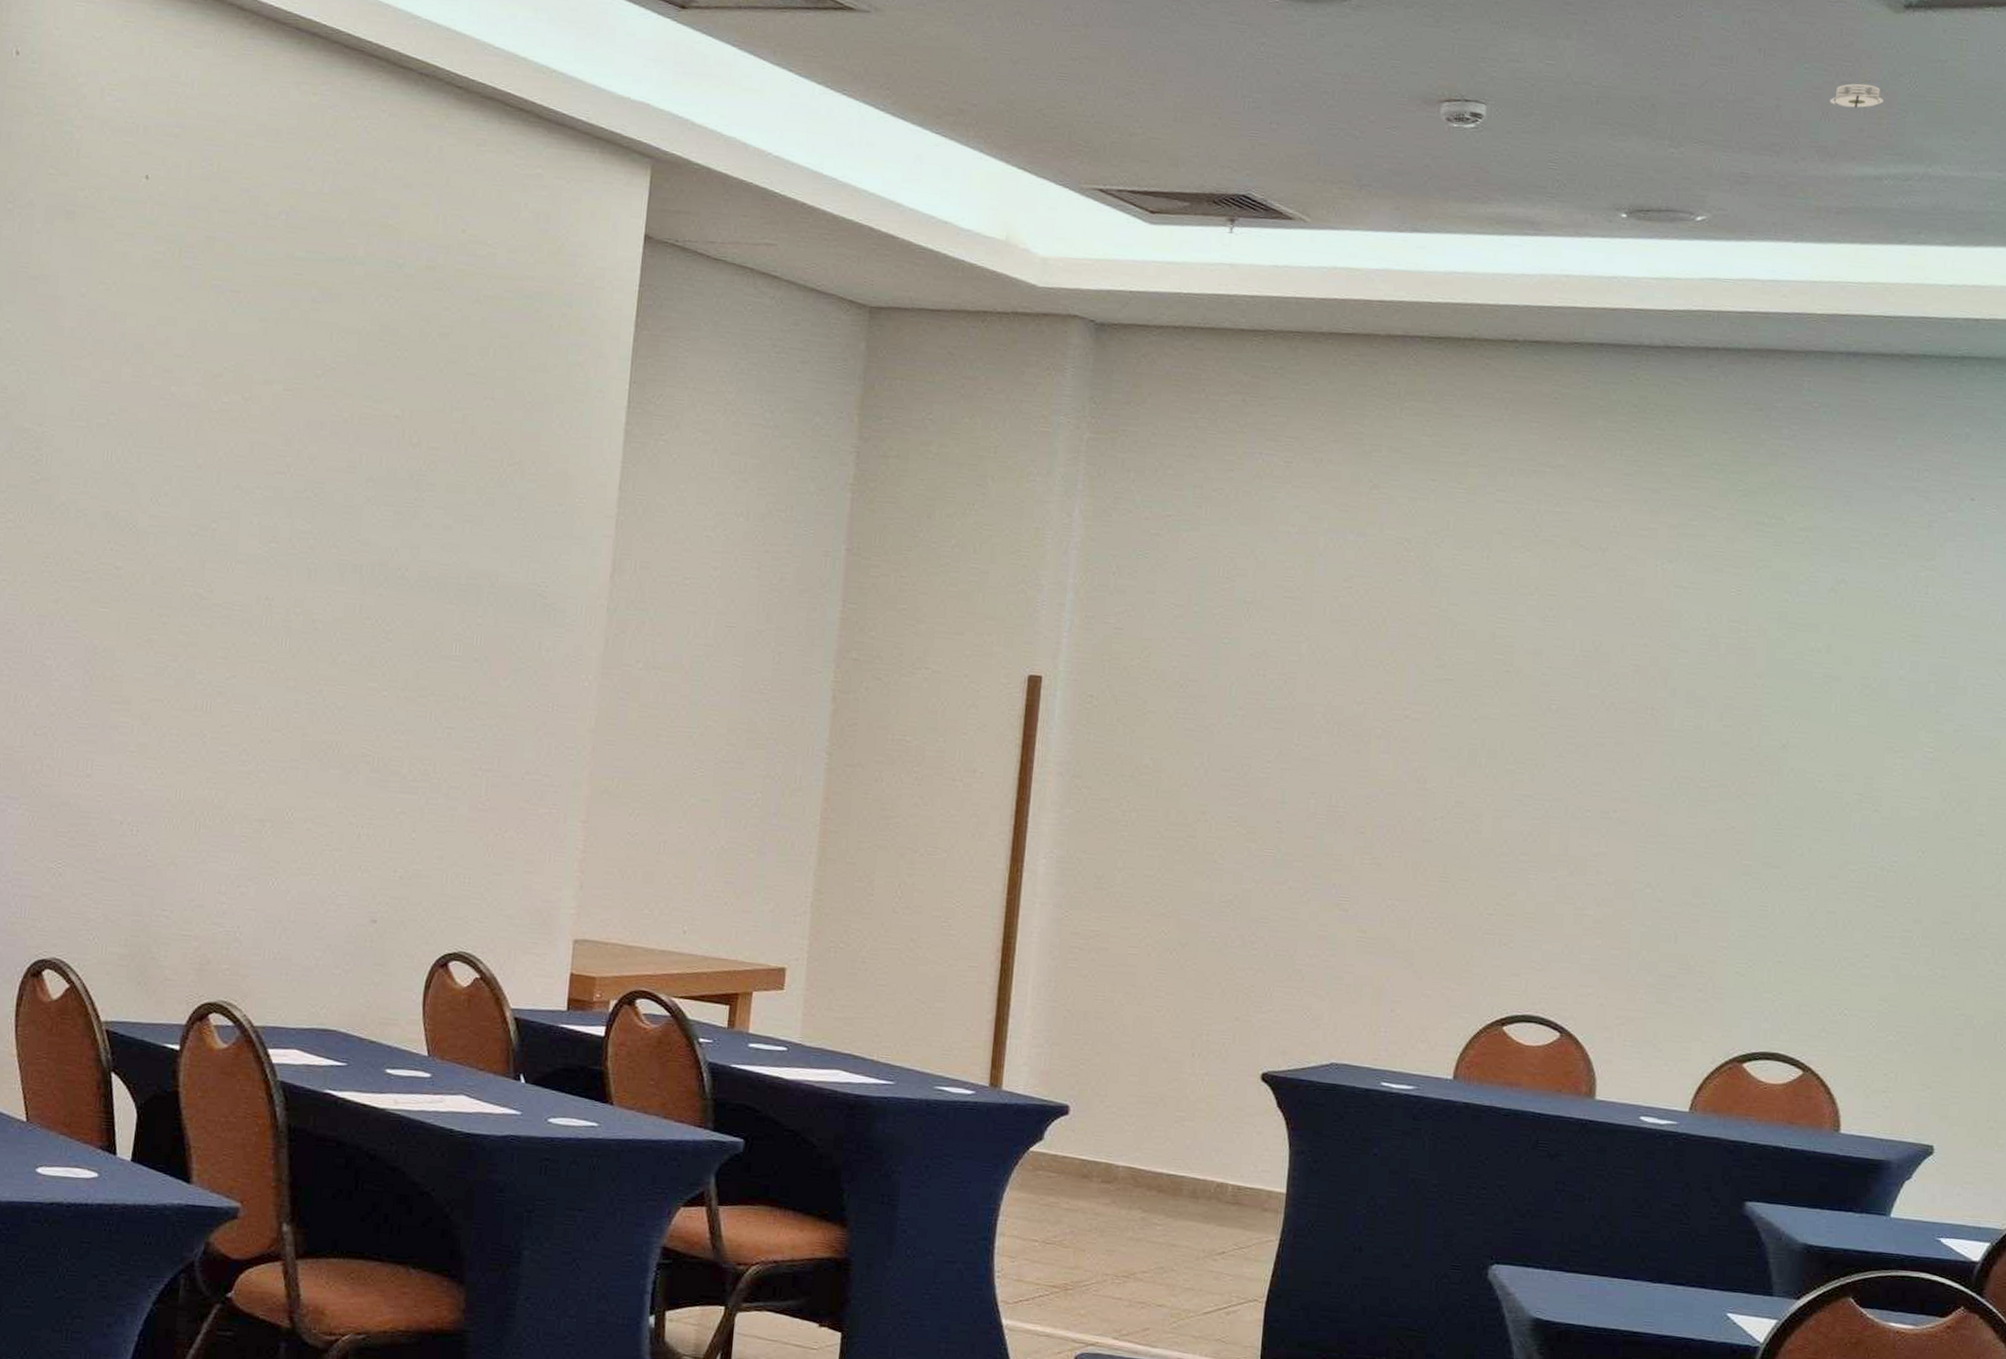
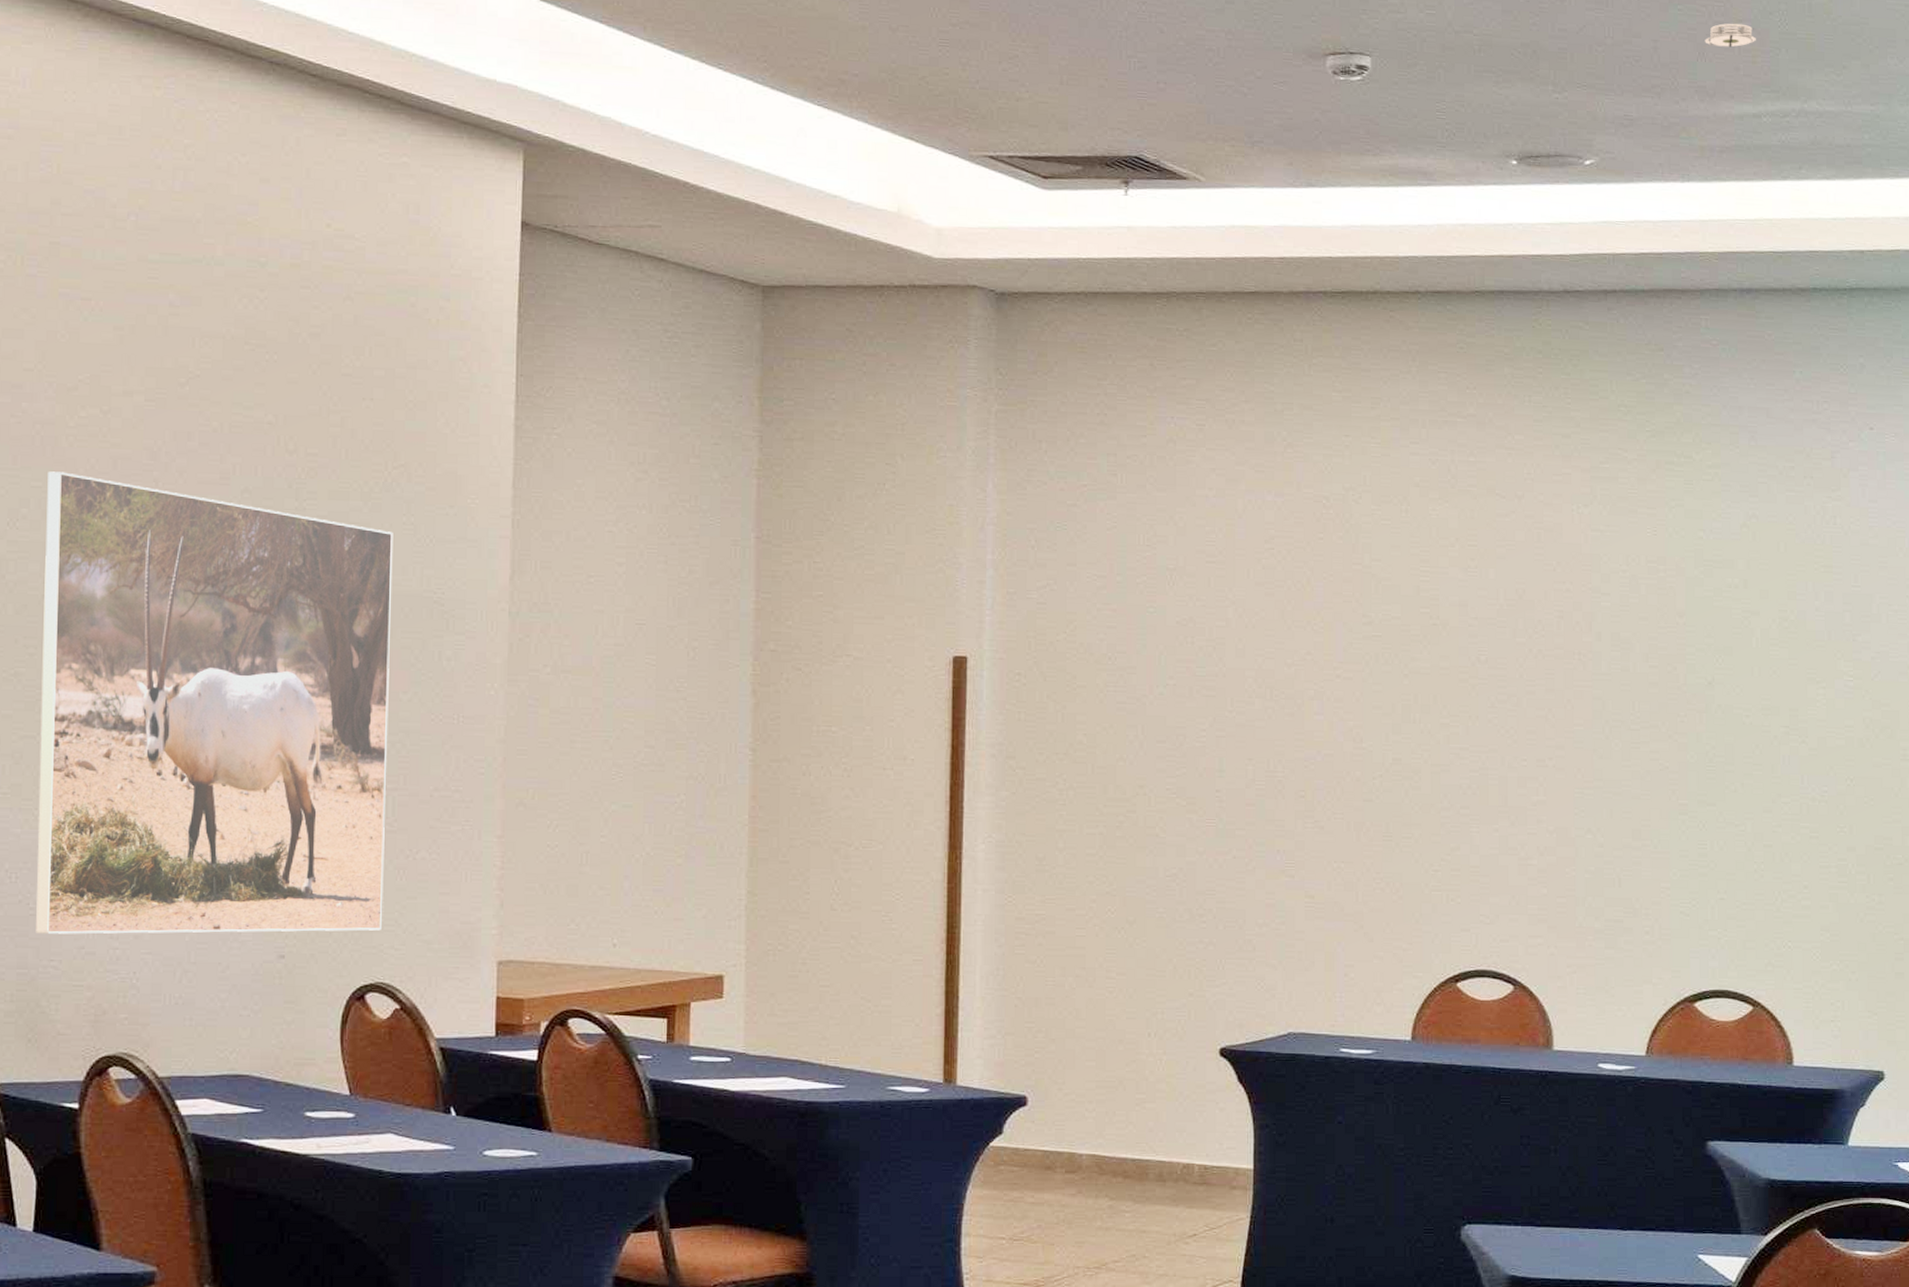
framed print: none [151,452,504,903] -> present [36,471,393,934]

